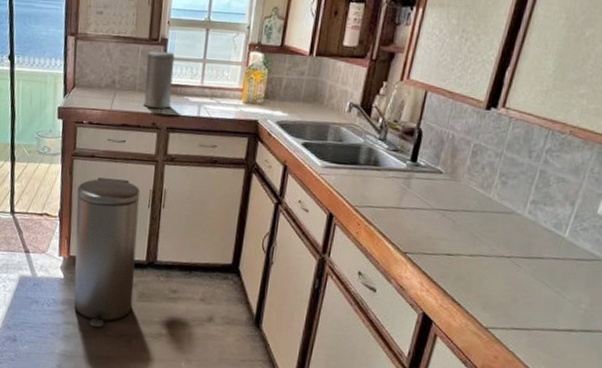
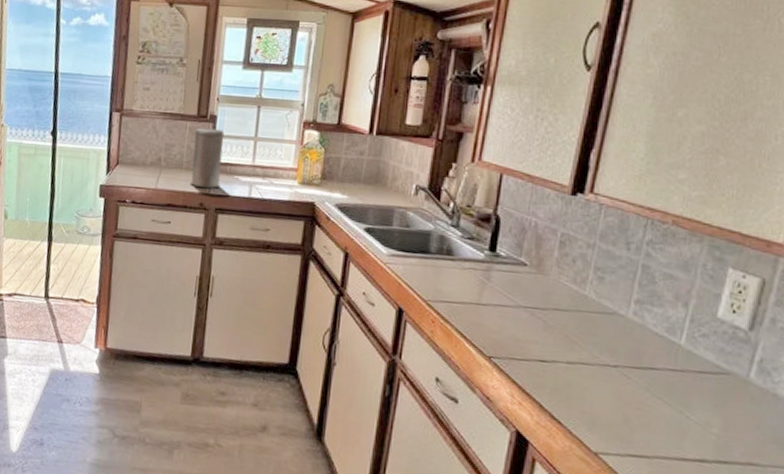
pedal bin: present [74,177,141,327] -> none [109,261,186,433]

